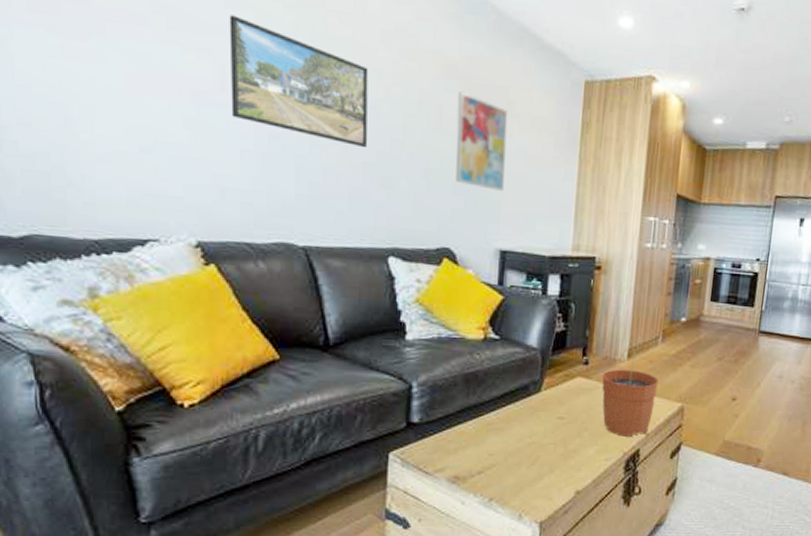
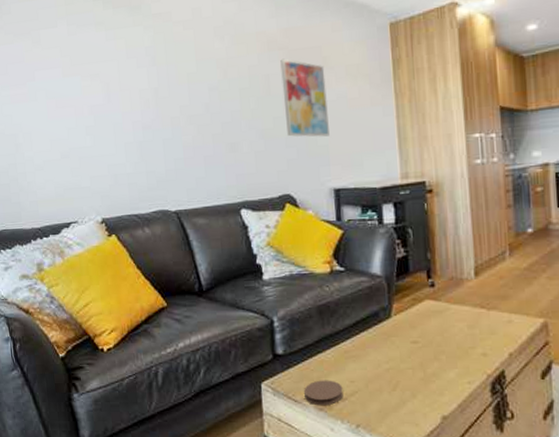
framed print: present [229,15,369,148] -> none [108,44,215,123]
coaster: none [437,452,480,479] -> present [304,380,343,406]
plant pot: present [601,350,659,437] -> none [450,268,514,358]

